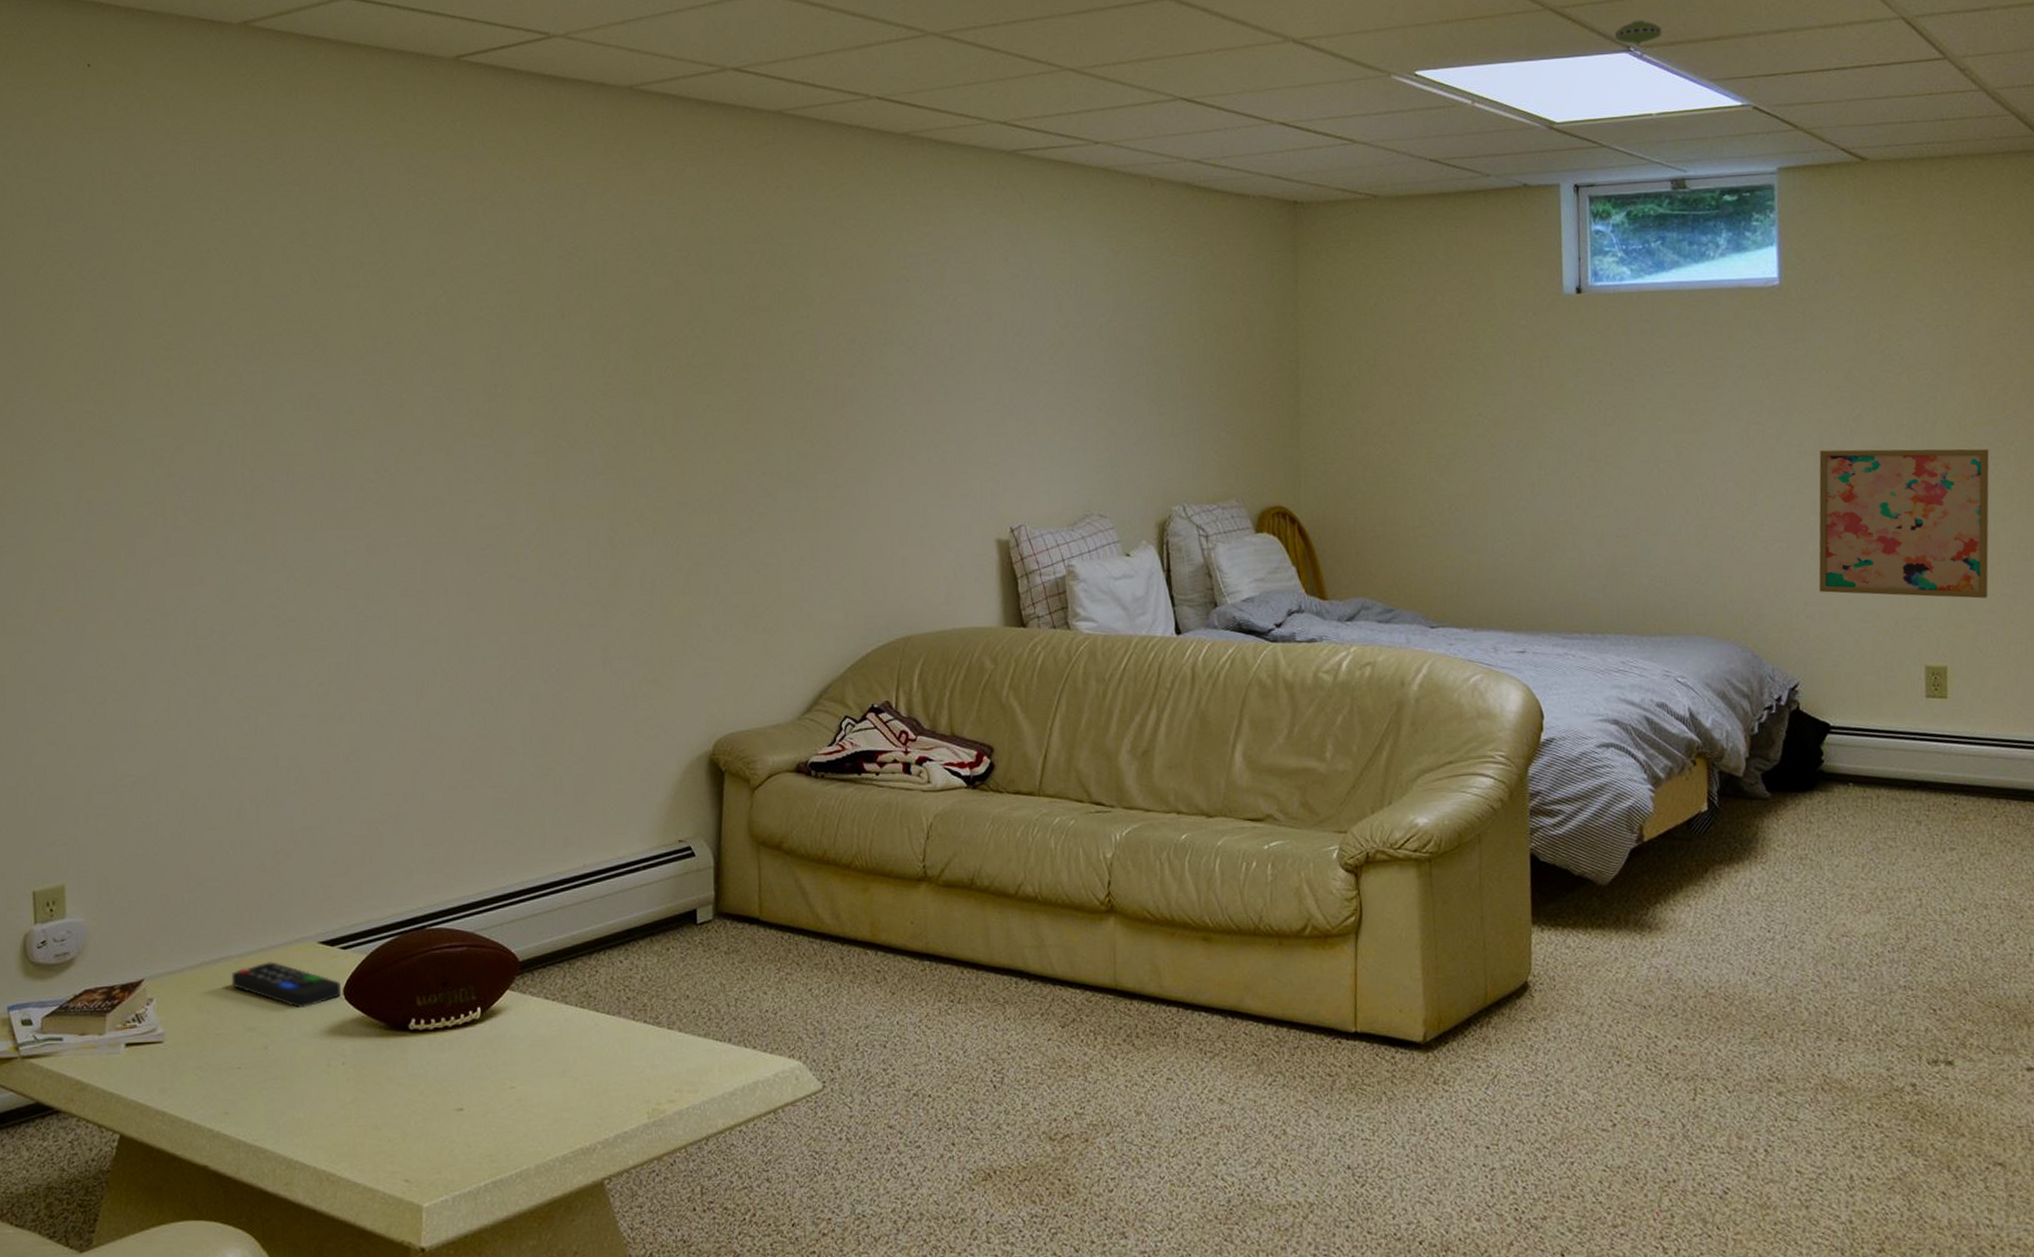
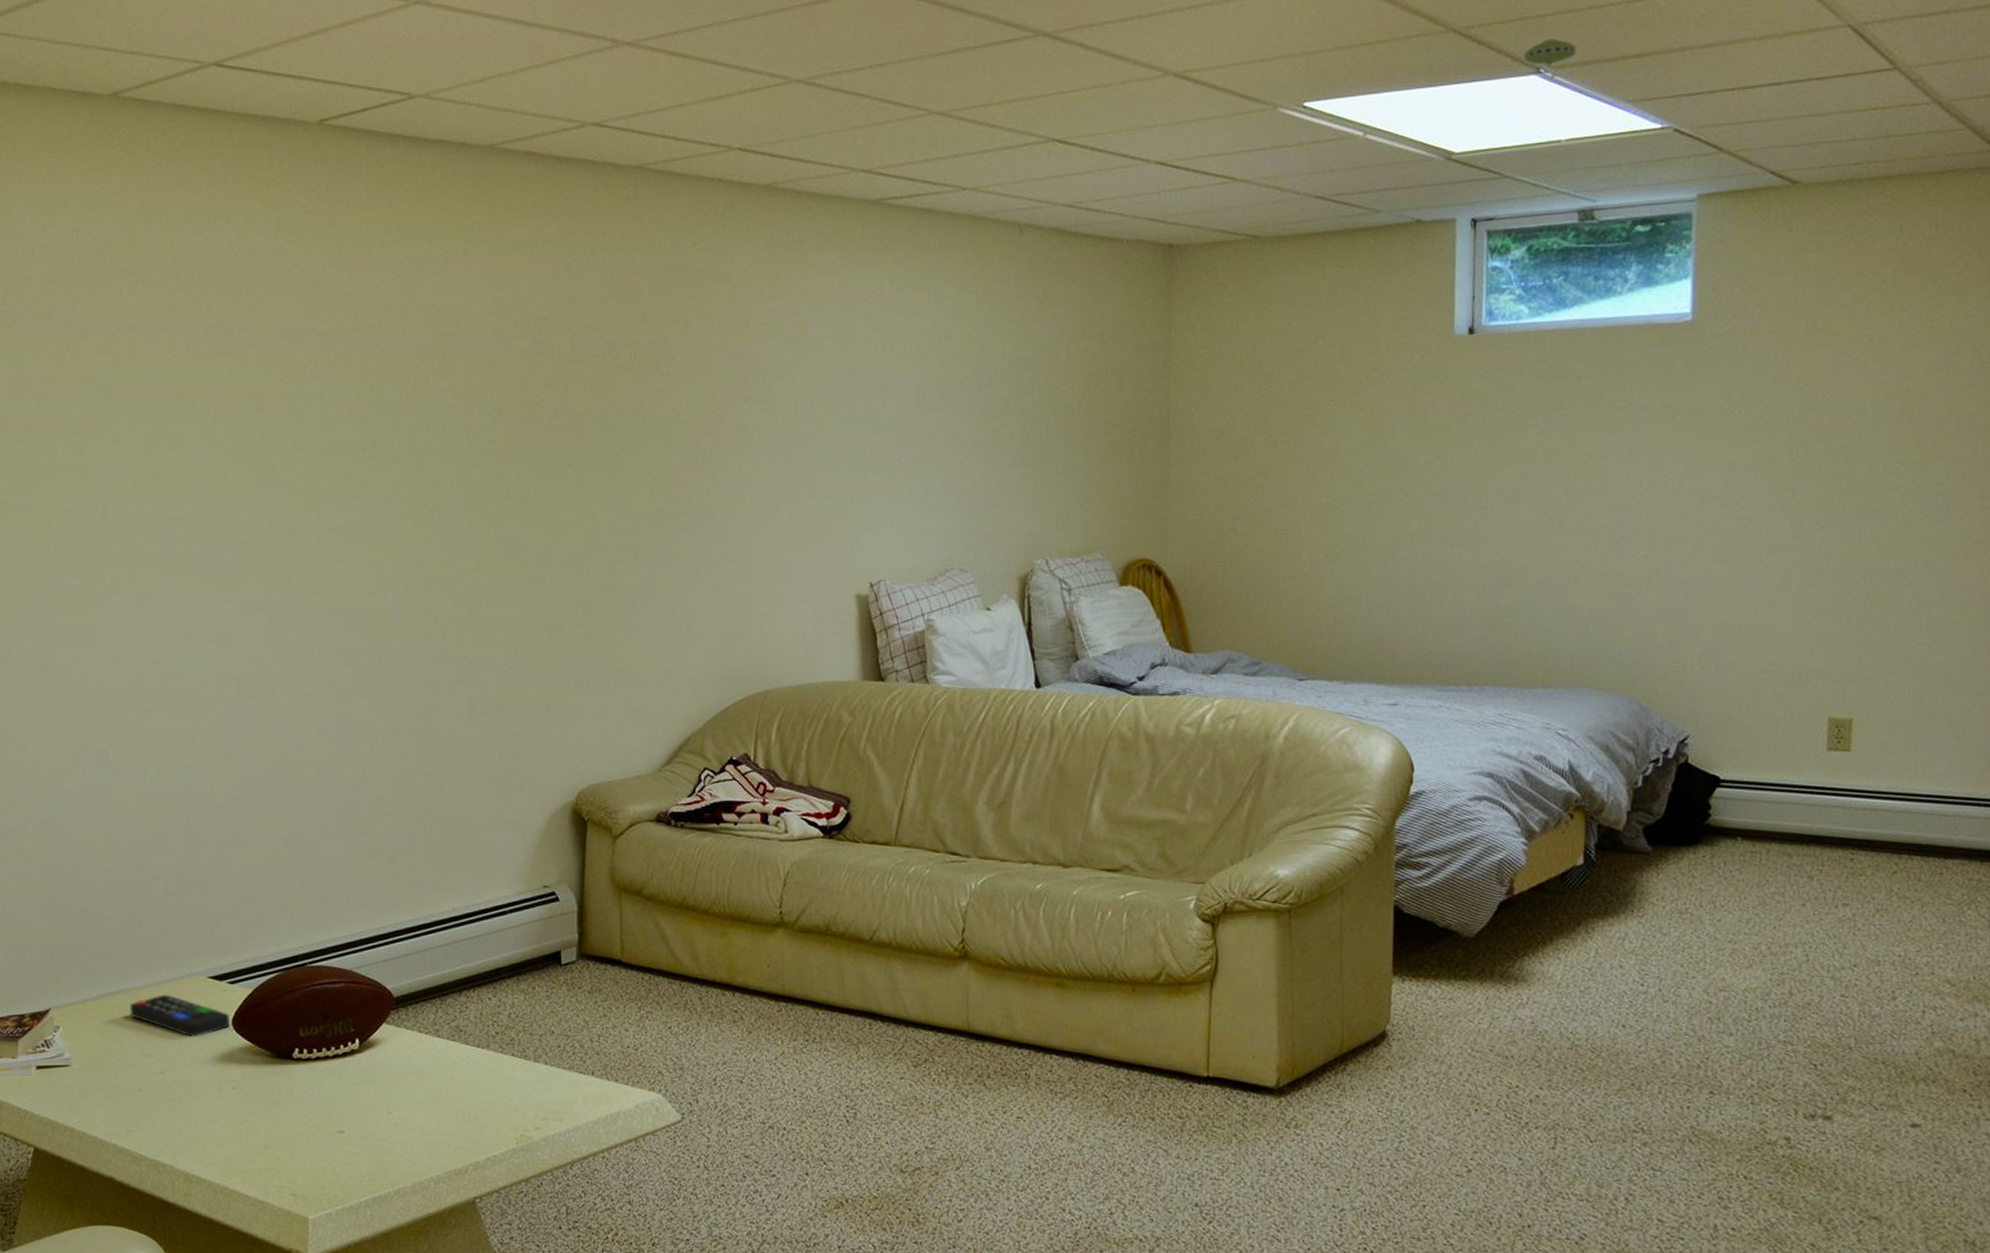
wall art: present [1819,449,1990,599] -> none [1716,490,1916,648]

